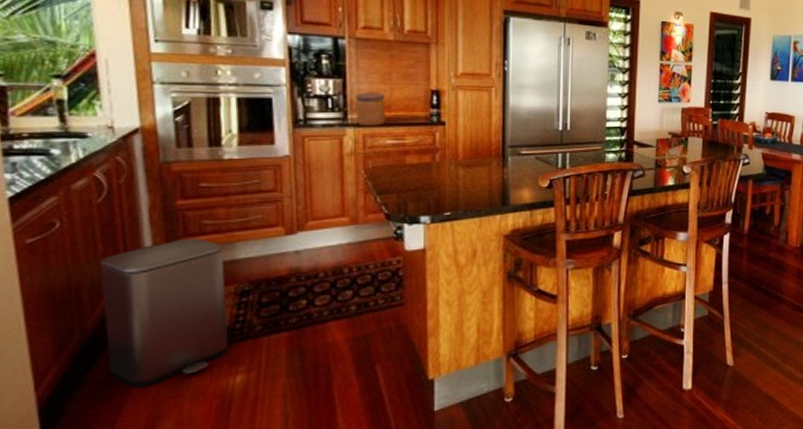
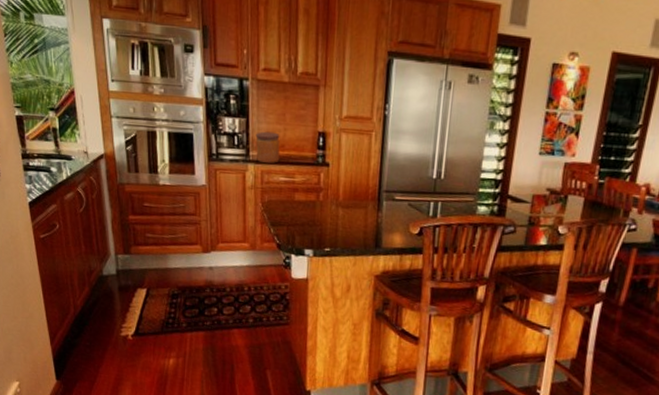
pedal bin: present [100,238,229,389] -> none [83,246,164,356]

